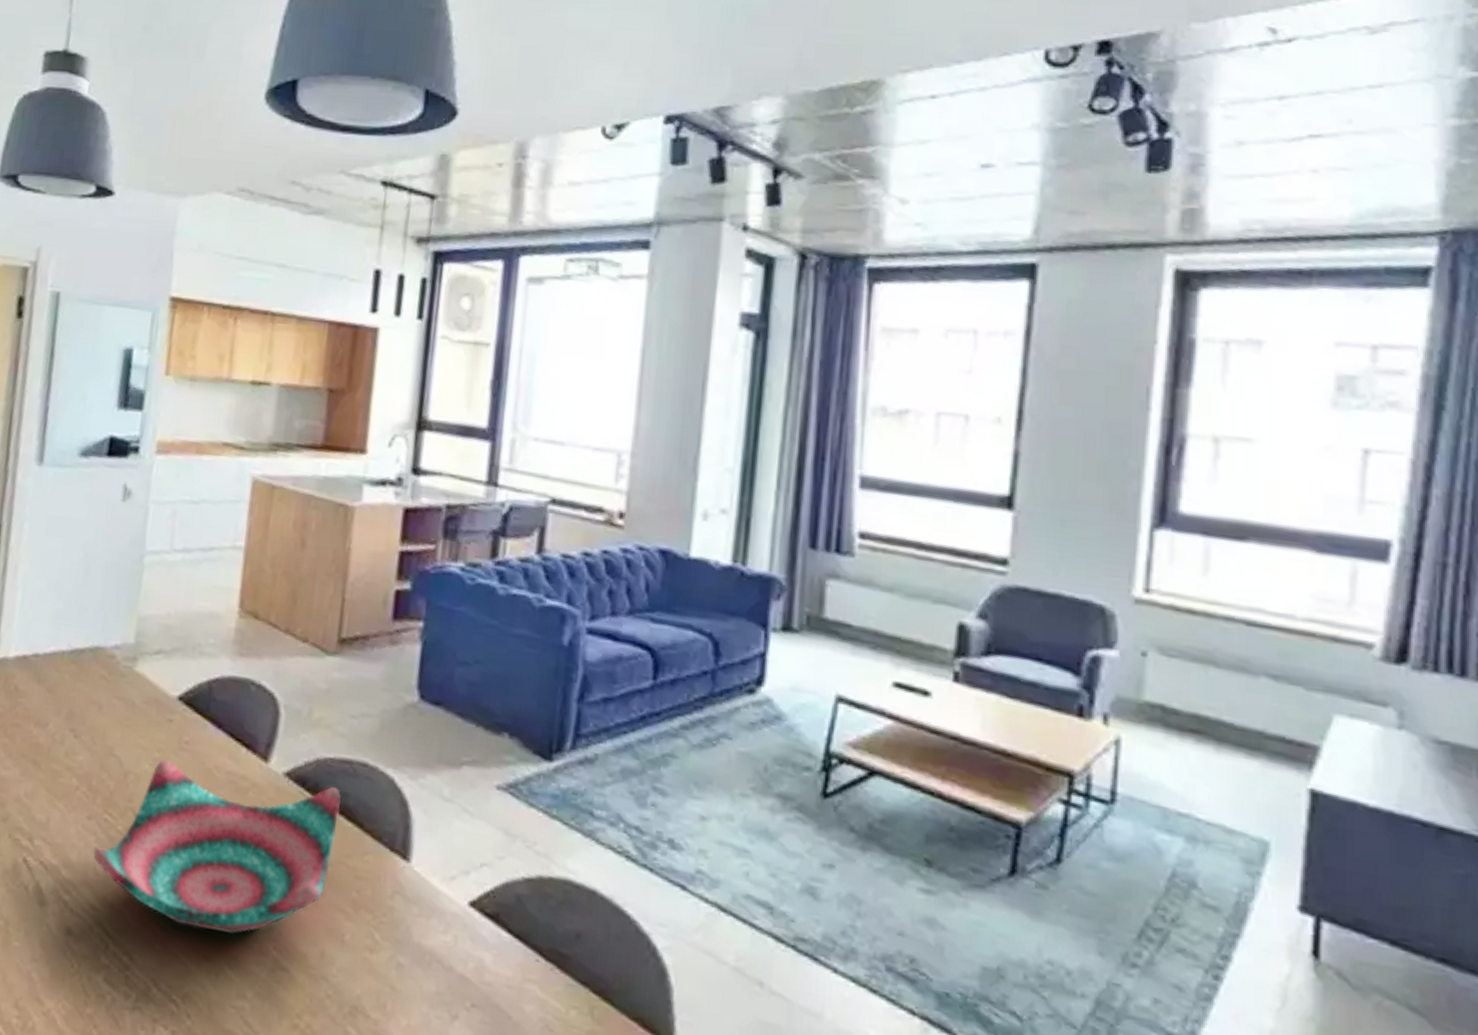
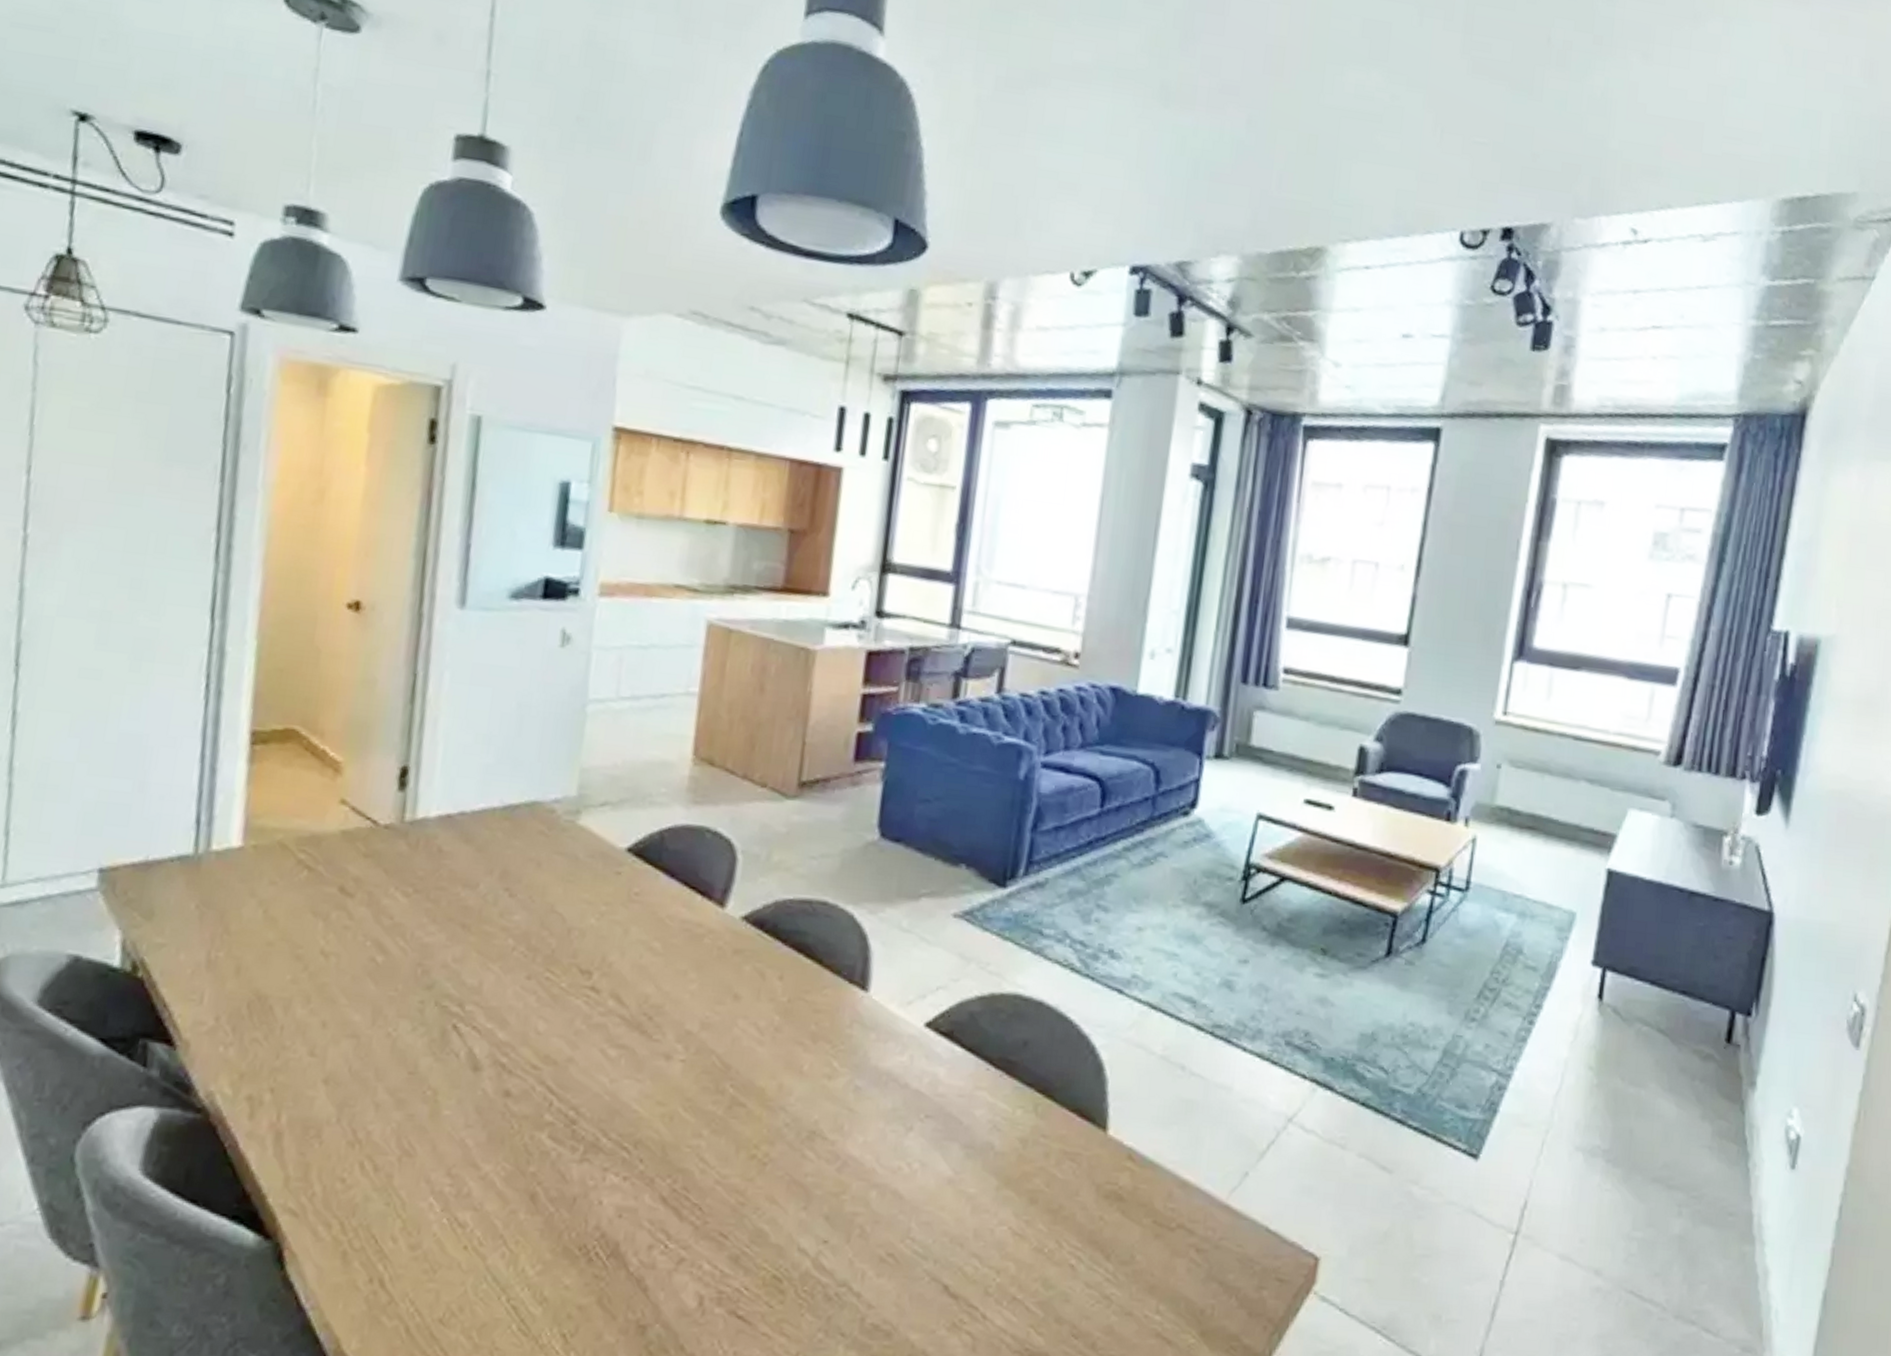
decorative bowl: present [93,760,341,935] -> none [533,913,801,1079]

